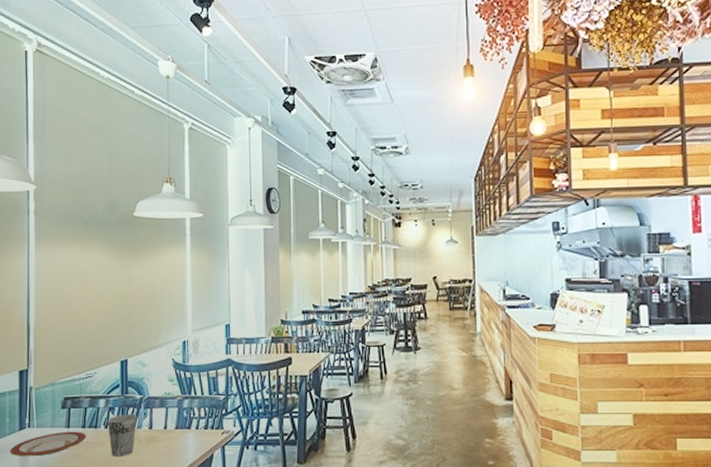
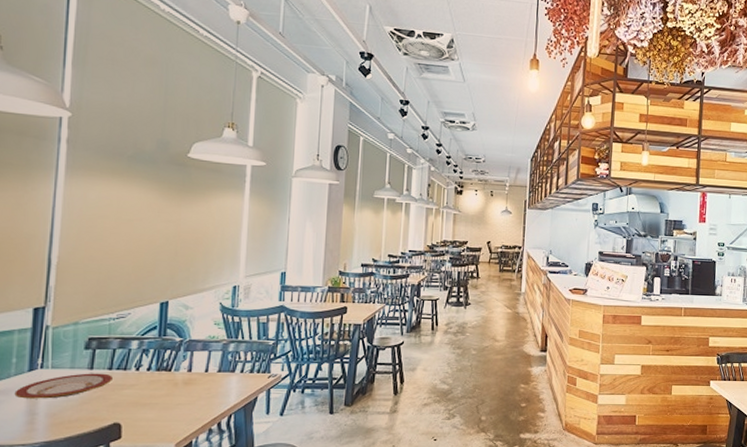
cup: present [107,414,137,457] -> none [139,356,175,400]

